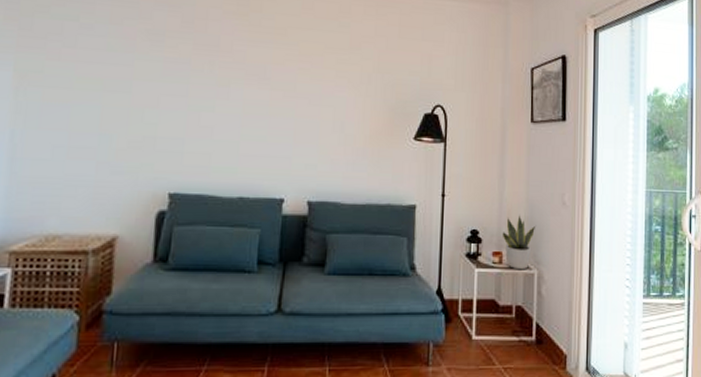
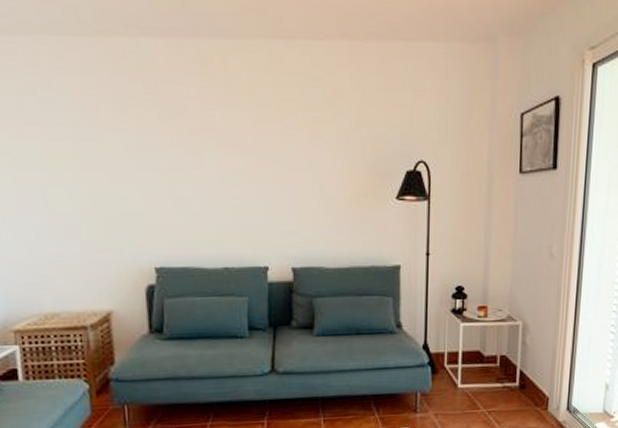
potted plant: present [502,214,536,270] -> none [487,268,523,323]

